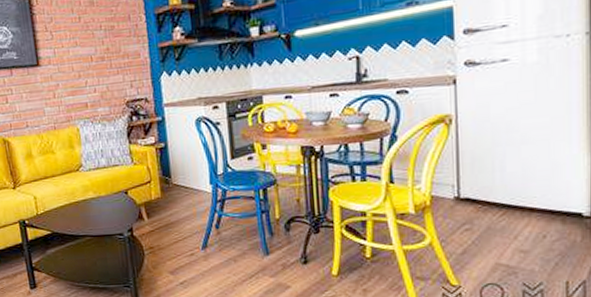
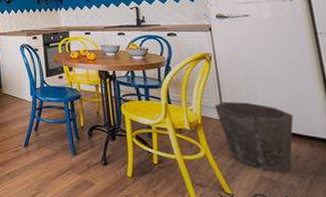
waste bin: none [450,175,548,258] -> present [215,101,294,174]

